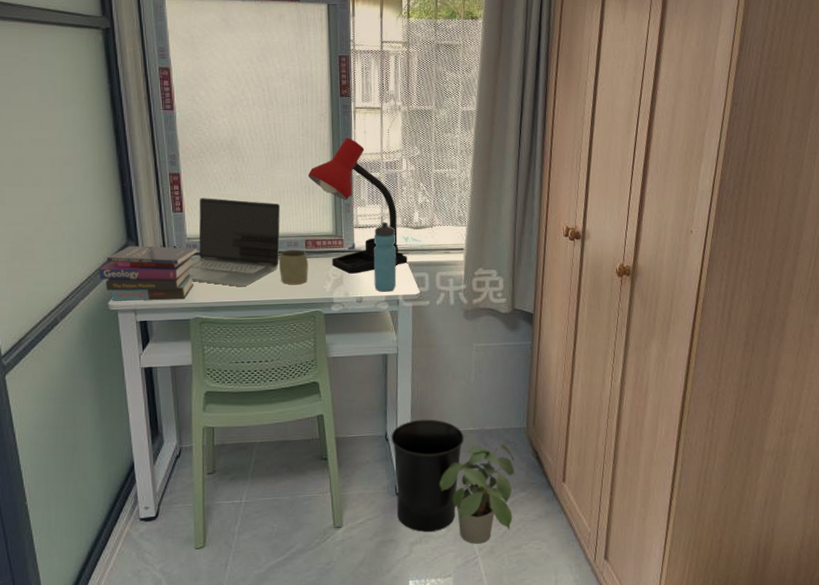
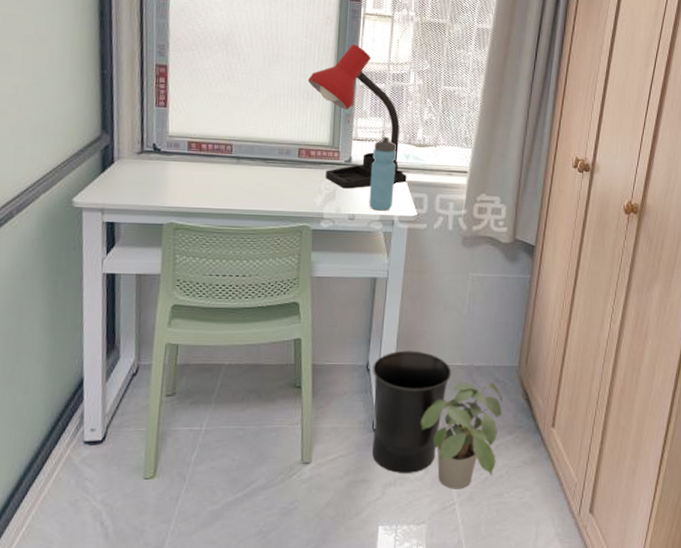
books: present [98,245,198,301] -> none [65,138,180,201]
laptop: present [188,198,281,287] -> none [166,94,275,194]
mug: present [279,249,308,285] -> none [267,157,300,196]

